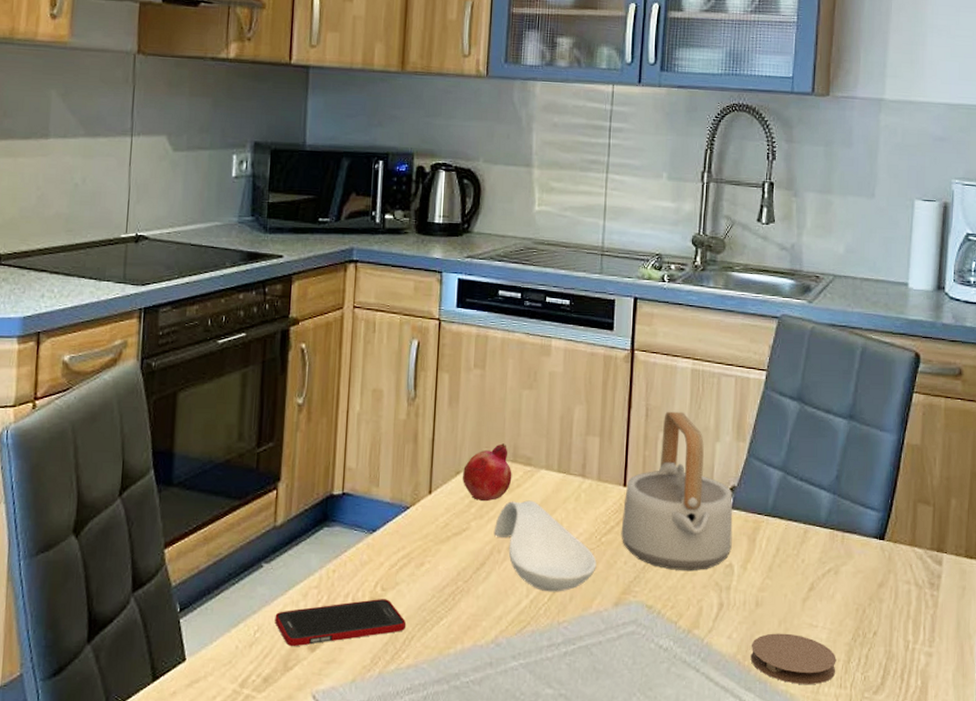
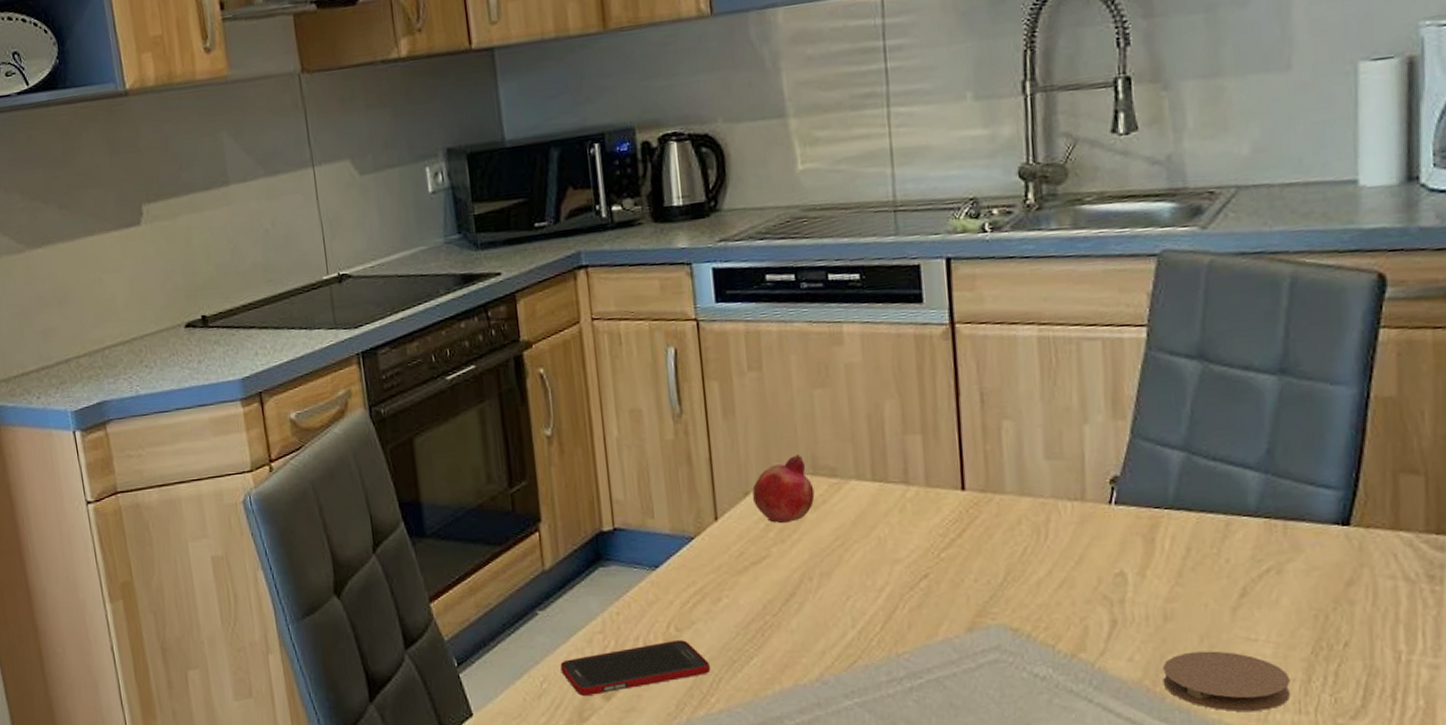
spoon rest: present [493,500,597,592] -> none [800,517,938,621]
teapot: present [621,411,733,570] -> none [964,391,1121,585]

